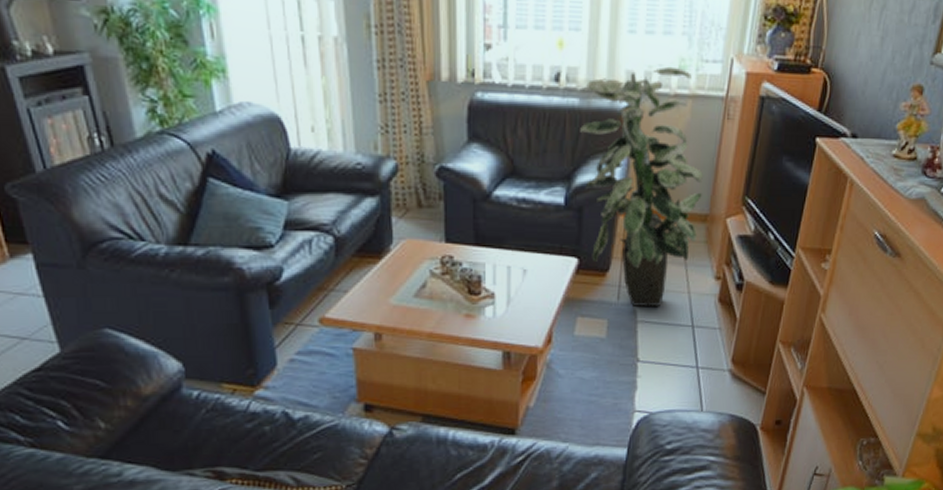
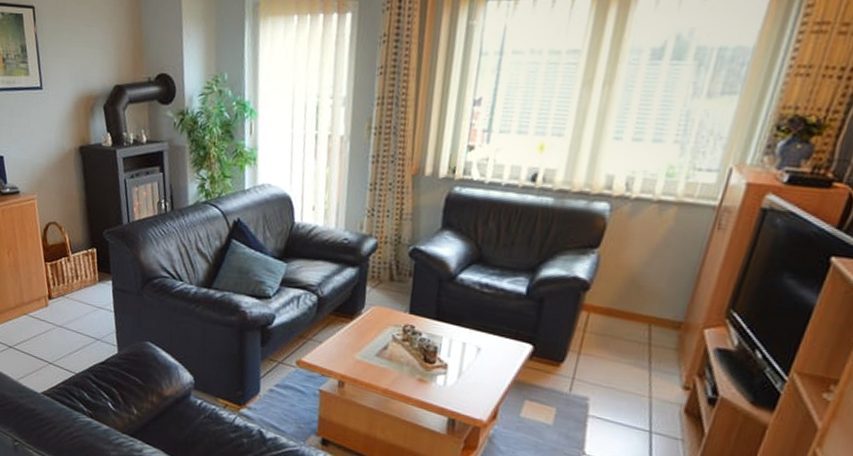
indoor plant: present [580,66,703,306] -> none [547,173,682,405]

